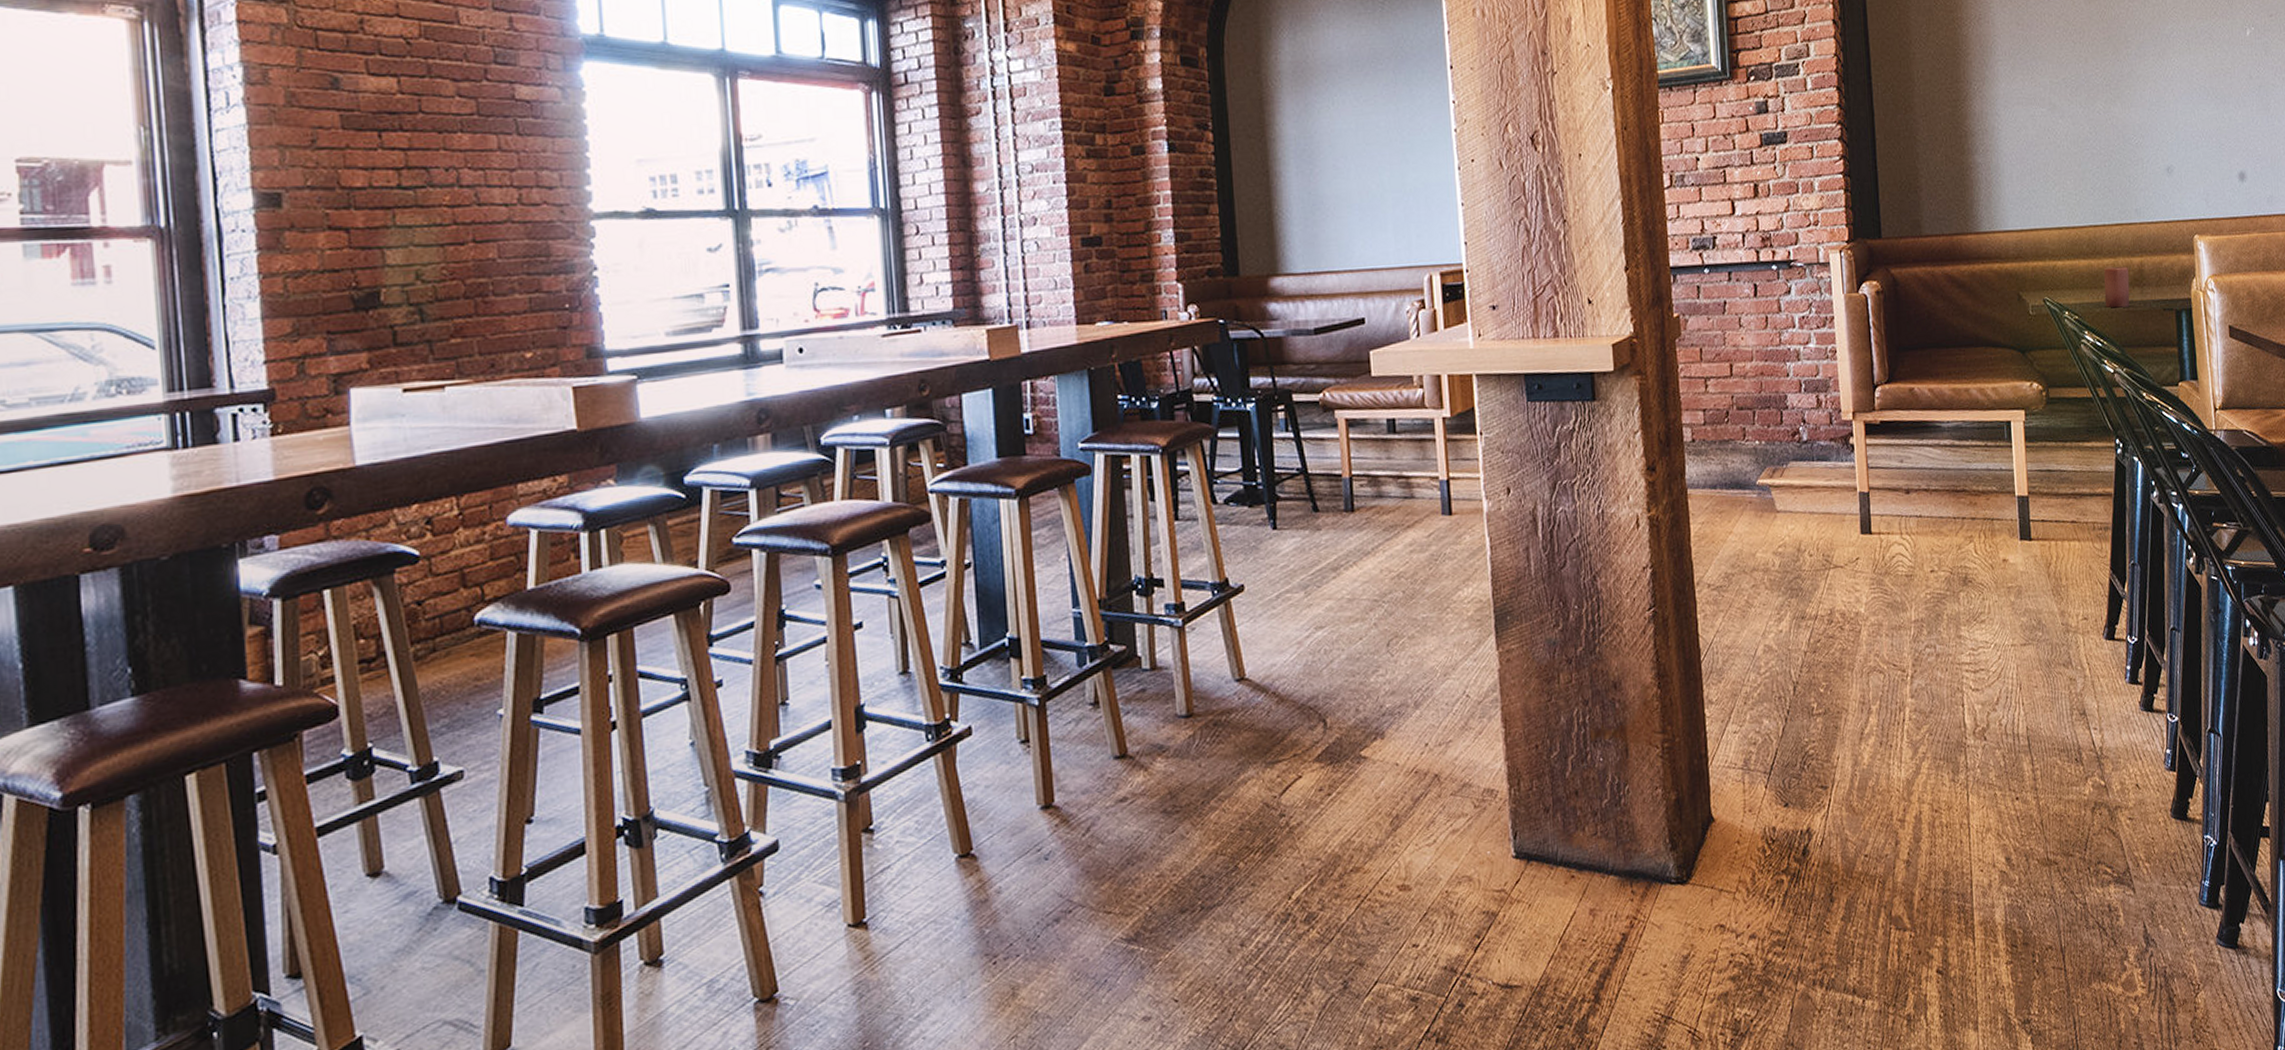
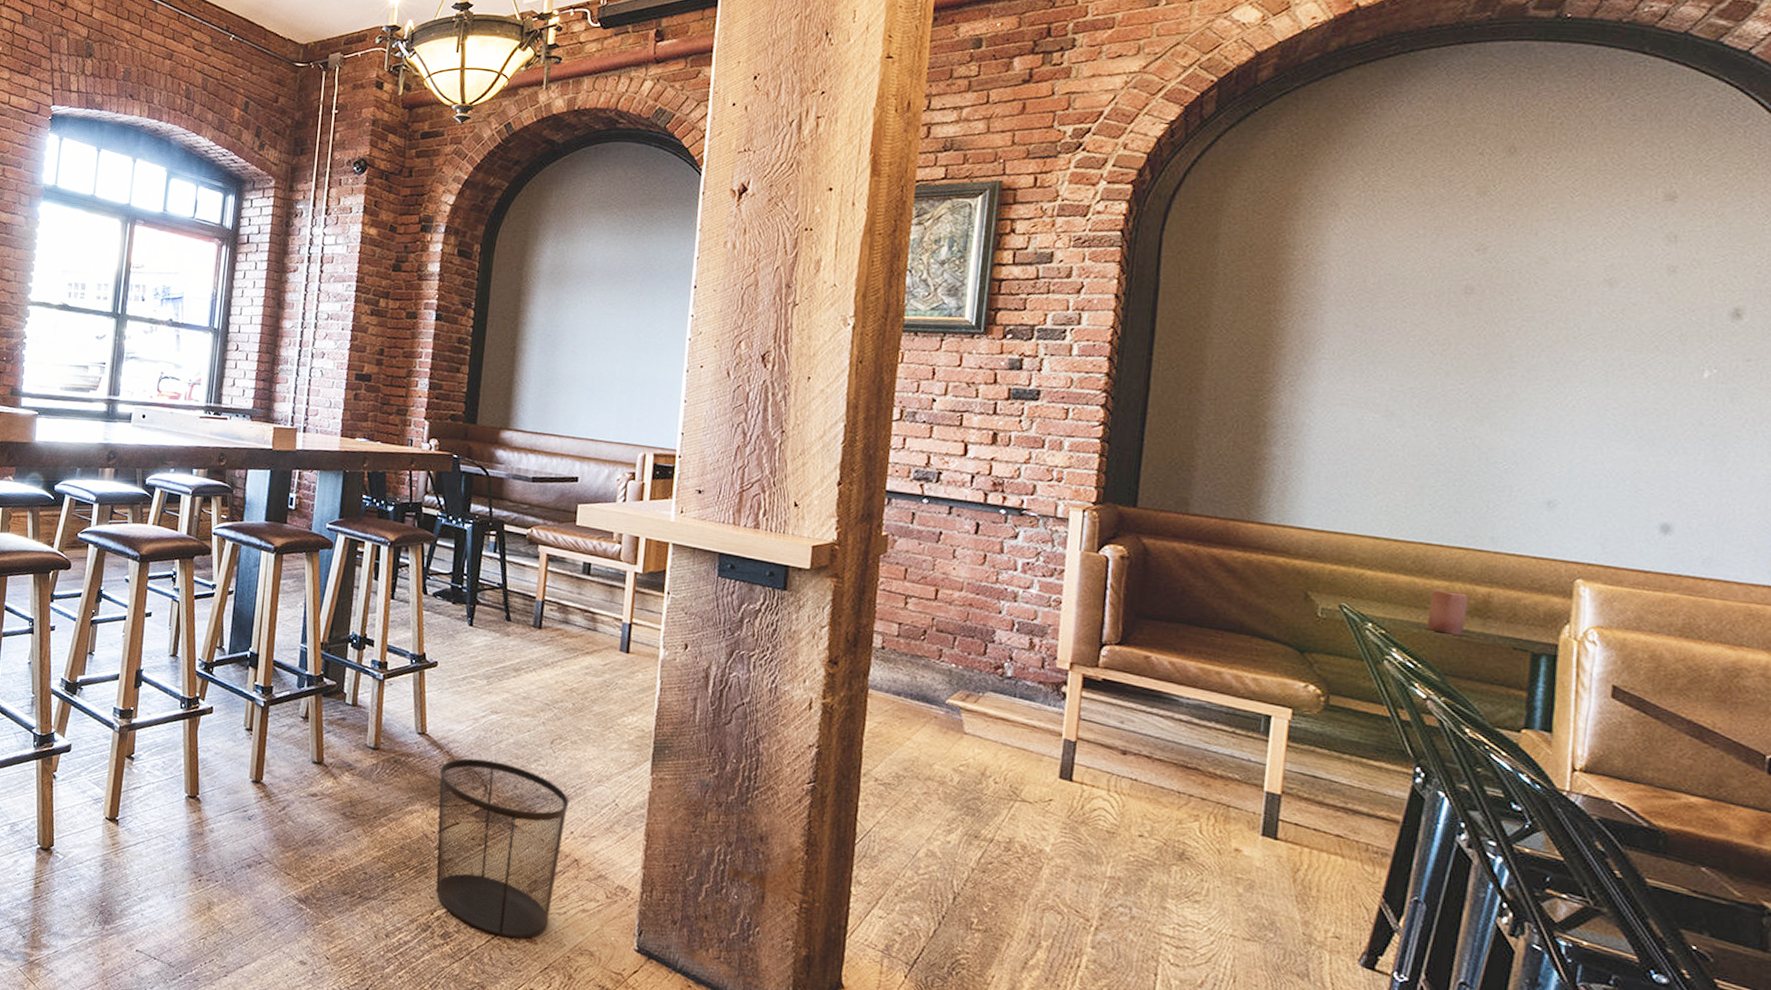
waste bin: none [1268,686,1420,898] -> present [435,758,570,939]

